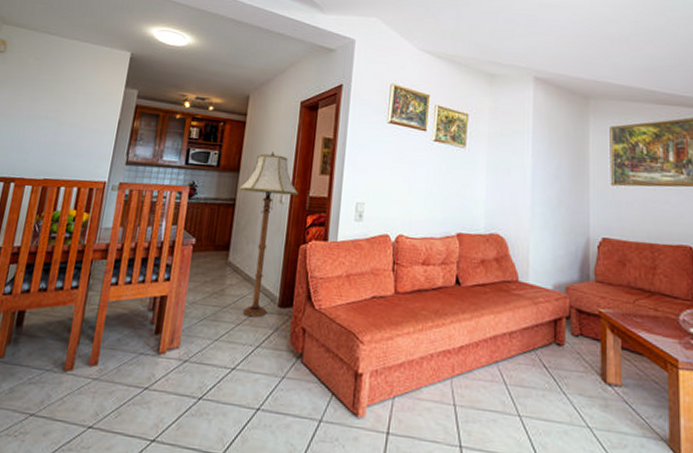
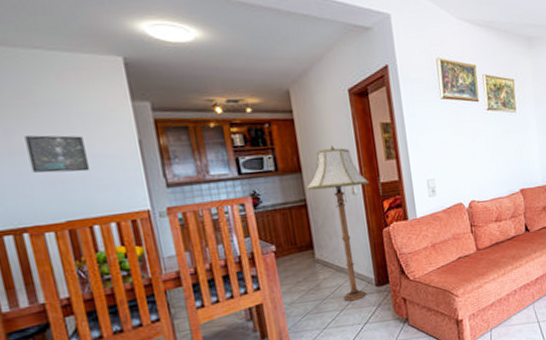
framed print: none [37,104,81,140] -> present [24,135,91,173]

